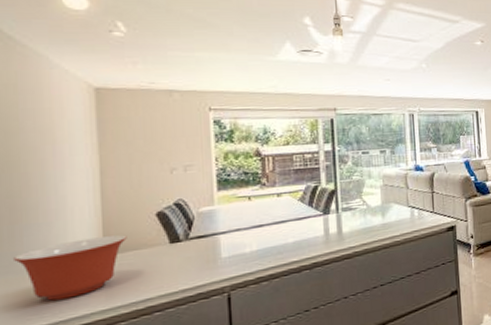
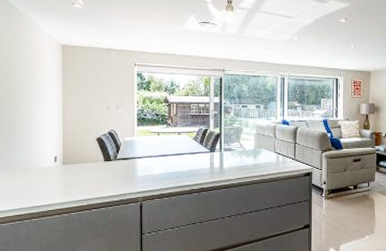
mixing bowl: present [14,235,127,301] -> none [10,151,78,191]

